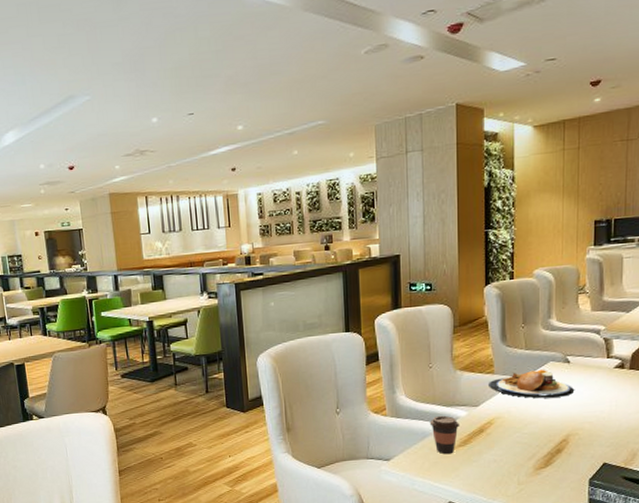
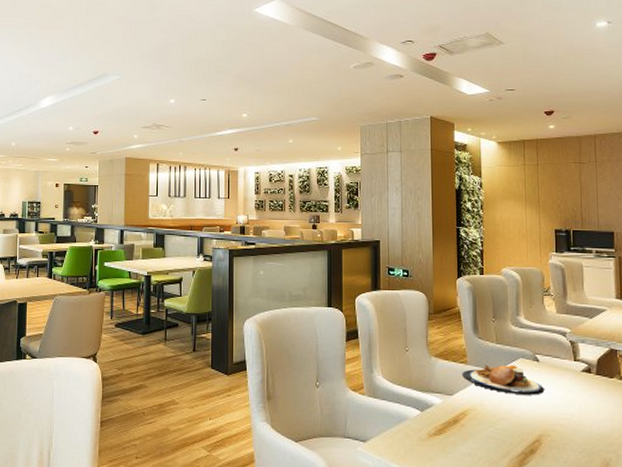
coffee cup: present [429,415,459,455] -> none [405,400,434,442]

